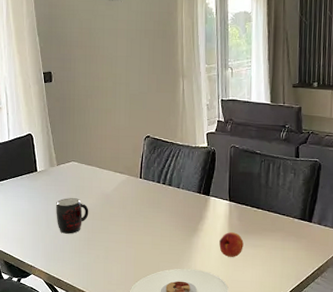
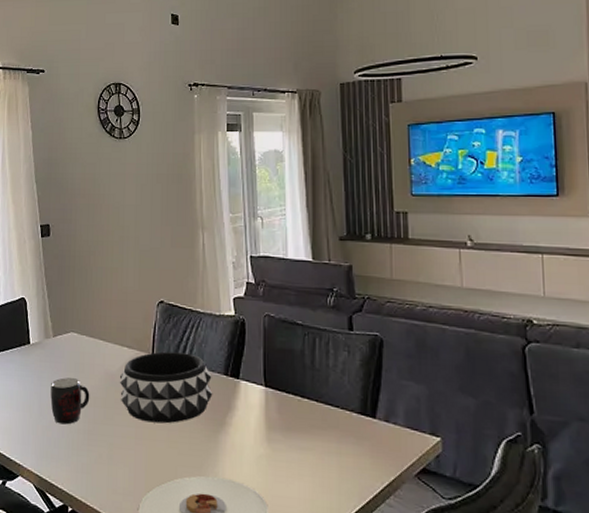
decorative bowl: none [113,176,189,231] -> present [119,351,213,424]
fruit: present [219,232,244,257] -> none [254,428,286,463]

